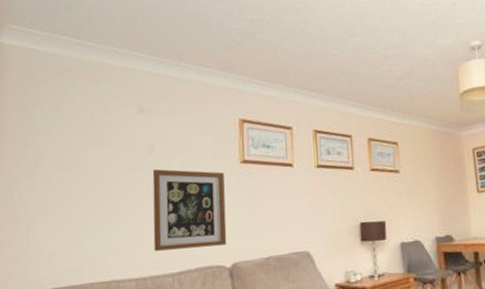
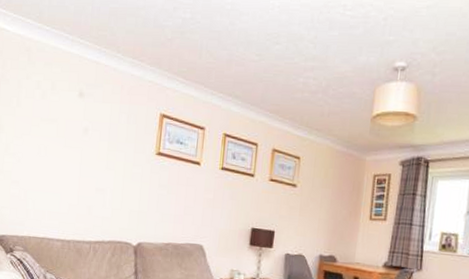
wall art: present [152,169,227,251] -> none [78,149,141,226]

